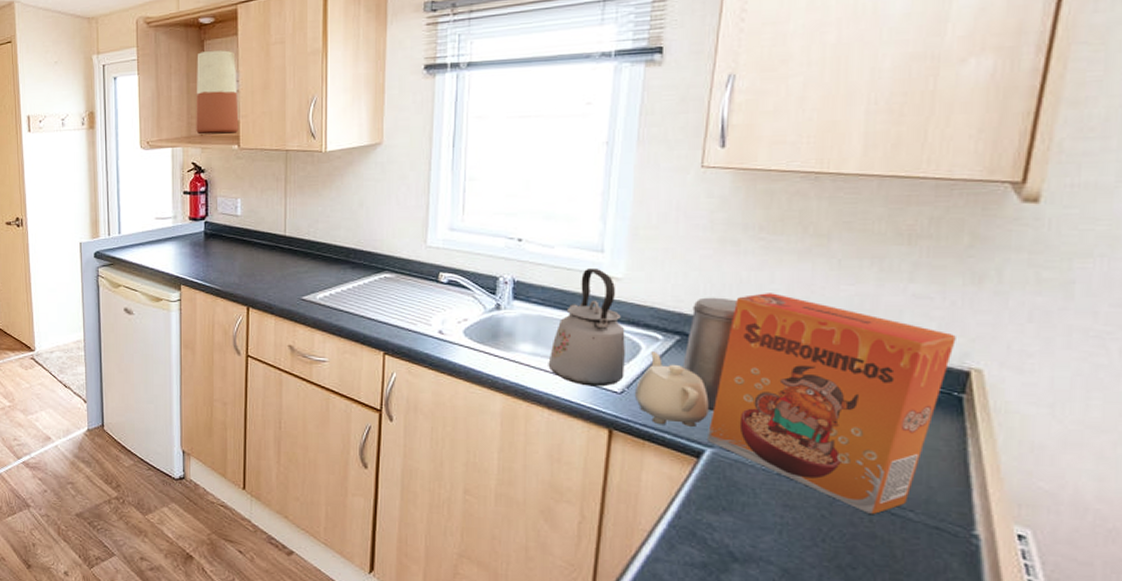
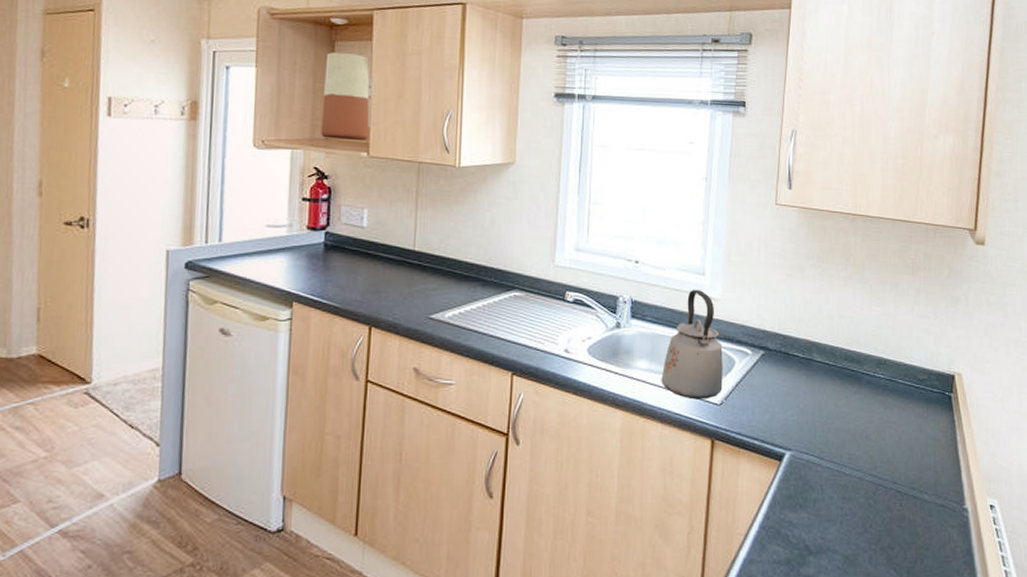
teapot: present [634,352,709,427] -> none [730,365,787,433]
canister: present [683,297,738,411] -> none [767,316,804,417]
cereal box: present [708,293,956,514] -> none [787,312,945,499]

